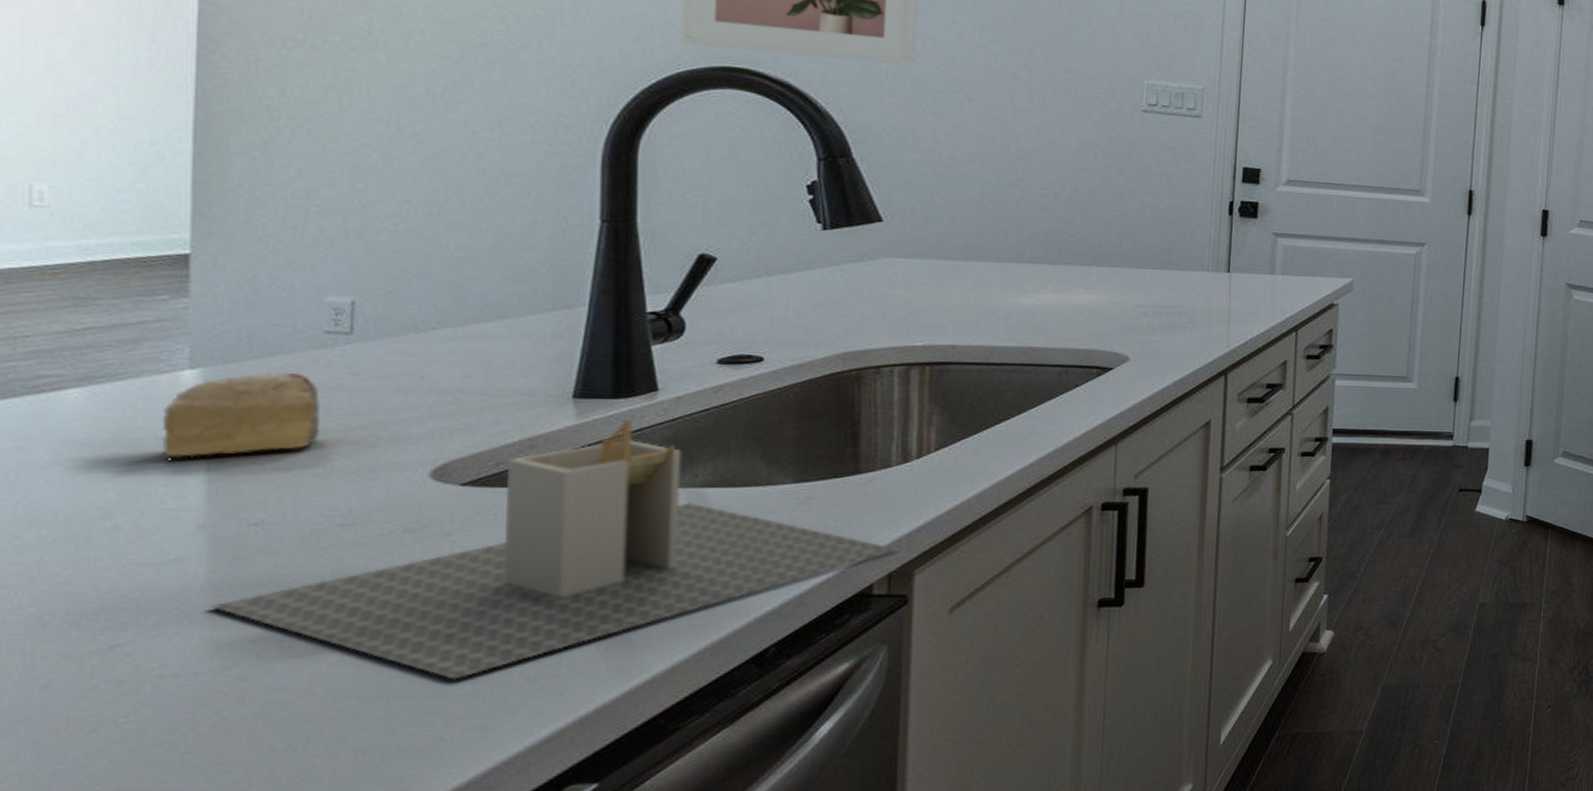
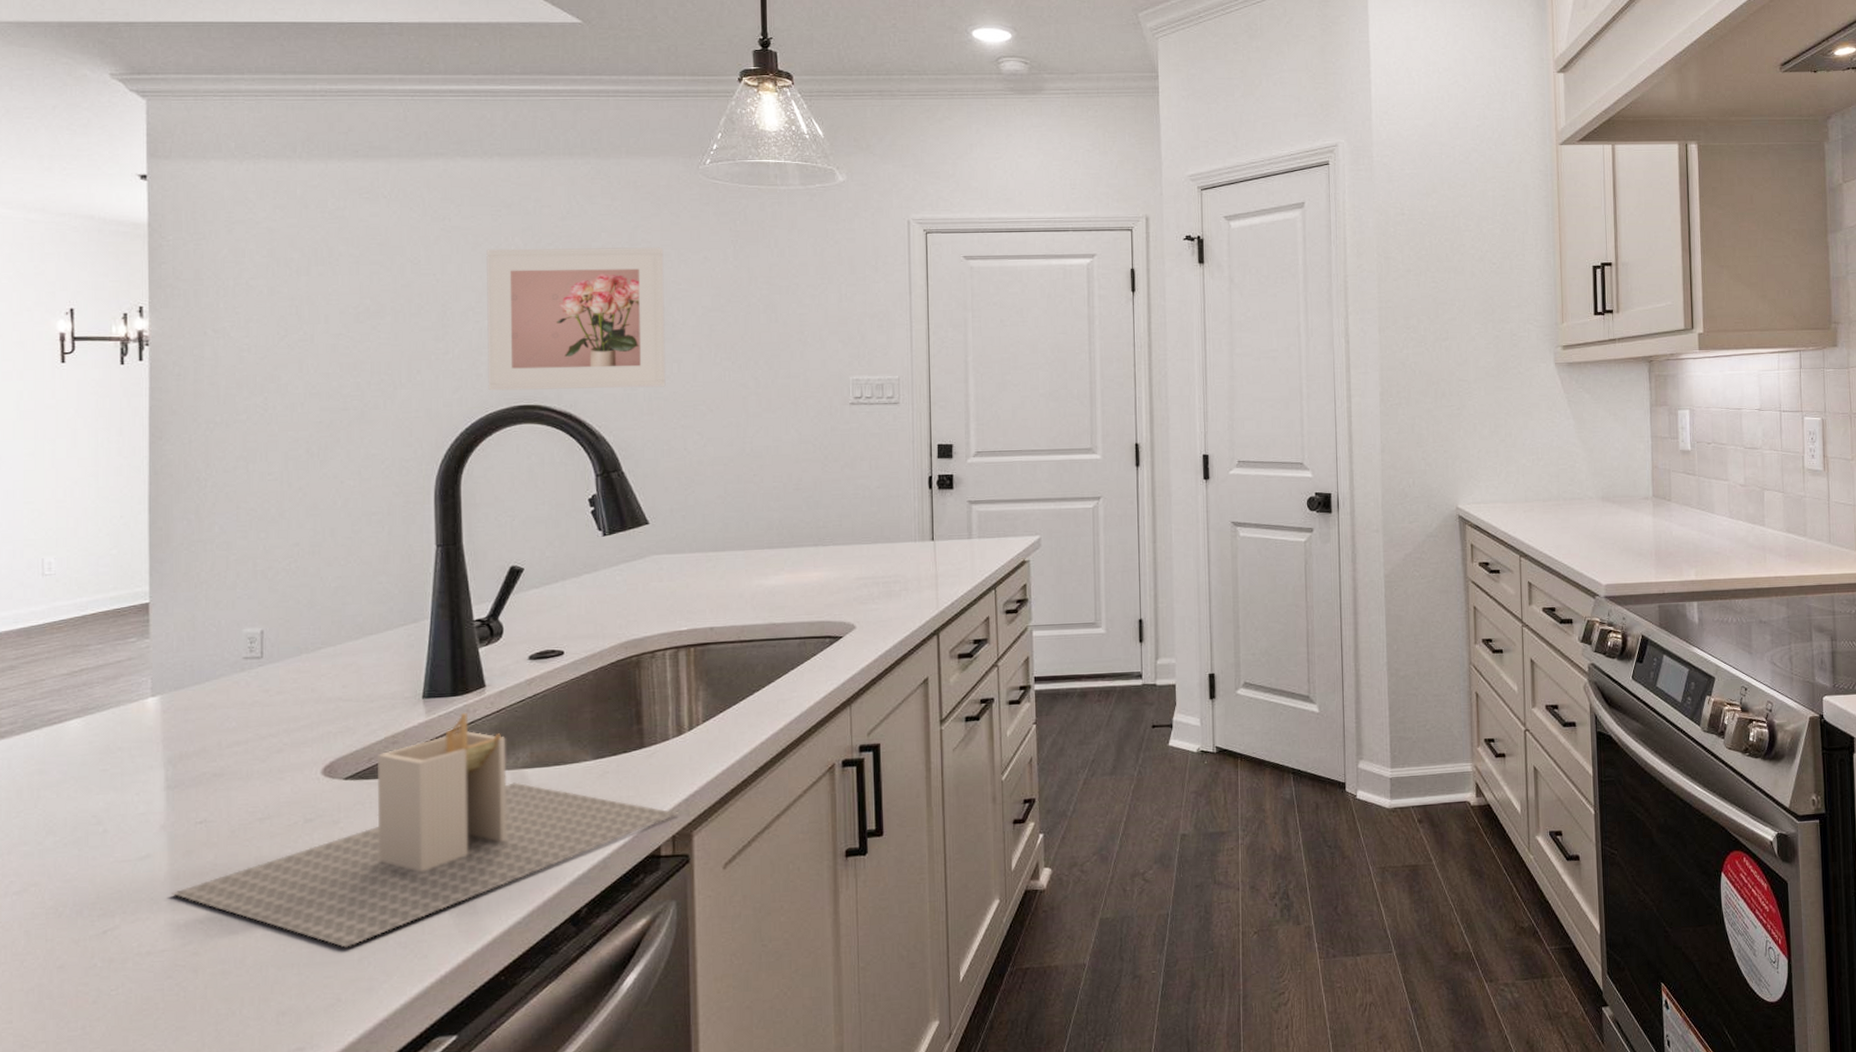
cake slice: present [161,371,321,459] -> none [134,694,243,771]

